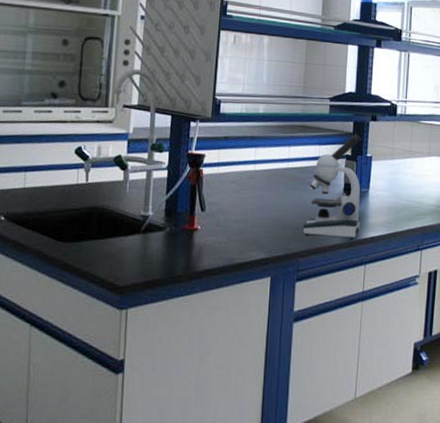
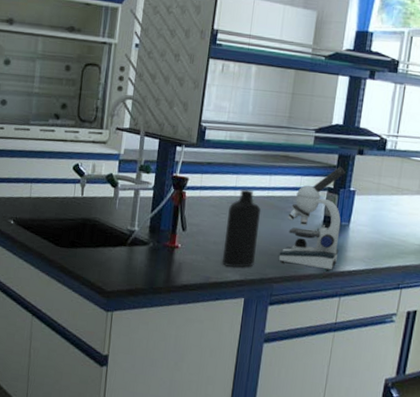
bottle: none [246,161,283,245] -> present [222,188,262,268]

